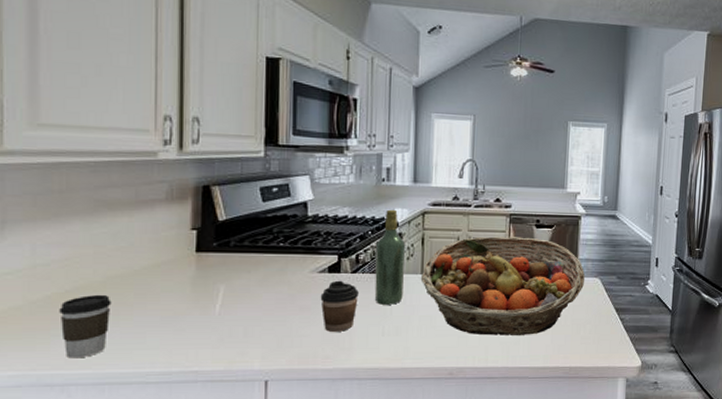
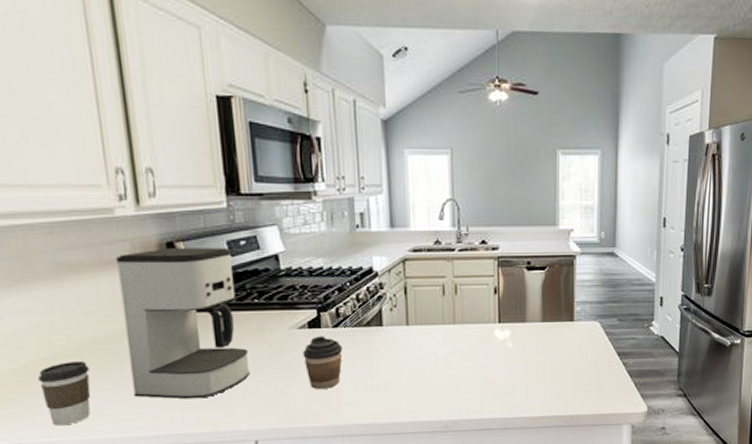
coffee maker: none [151,191,269,337] -> present [116,248,251,399]
wine bottle: present [374,209,405,305] -> none [356,258,389,359]
fruit basket: present [420,236,585,335] -> none [406,281,584,387]

